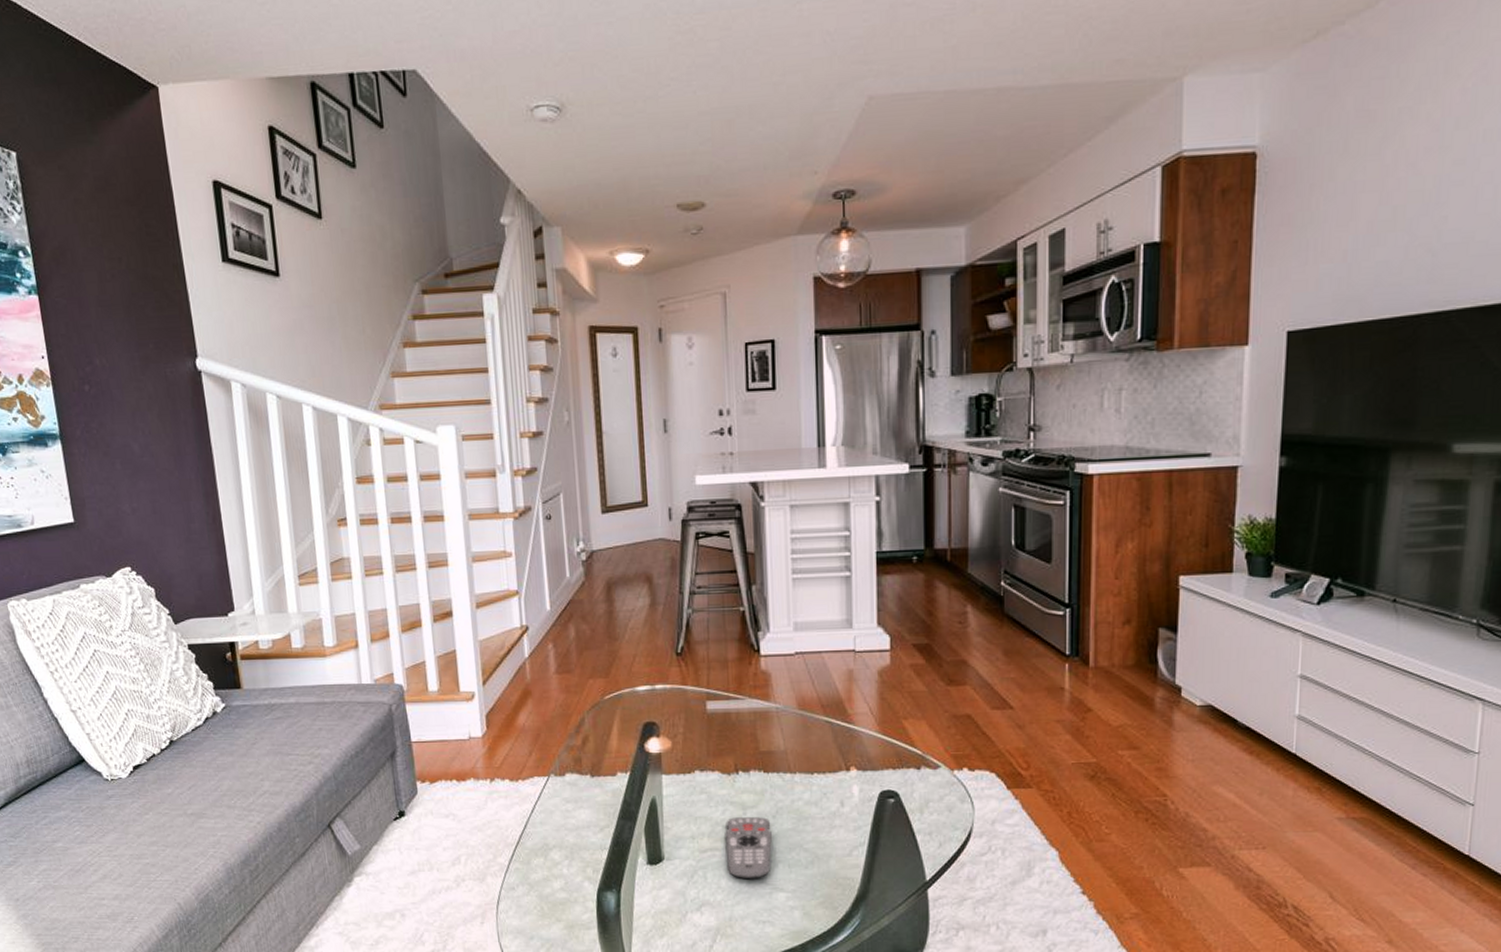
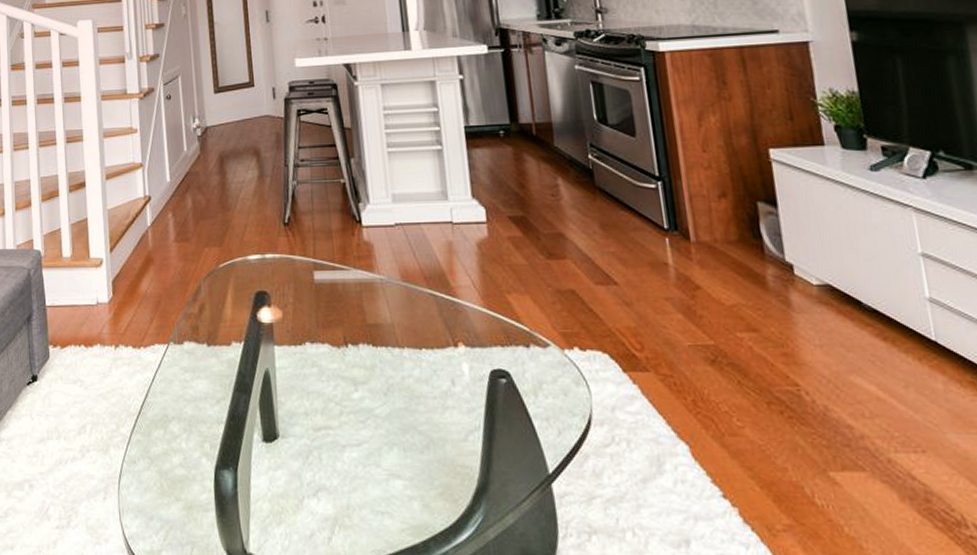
remote control: present [725,816,772,880] -> none [337,392,386,464]

